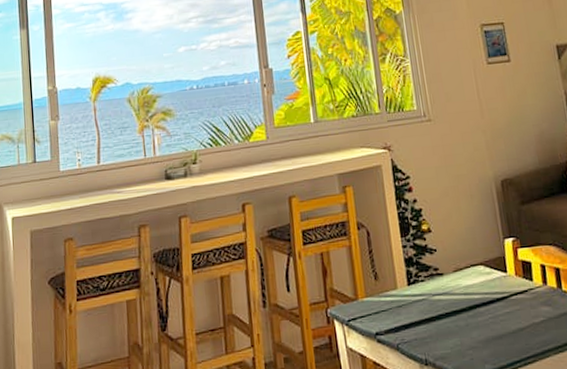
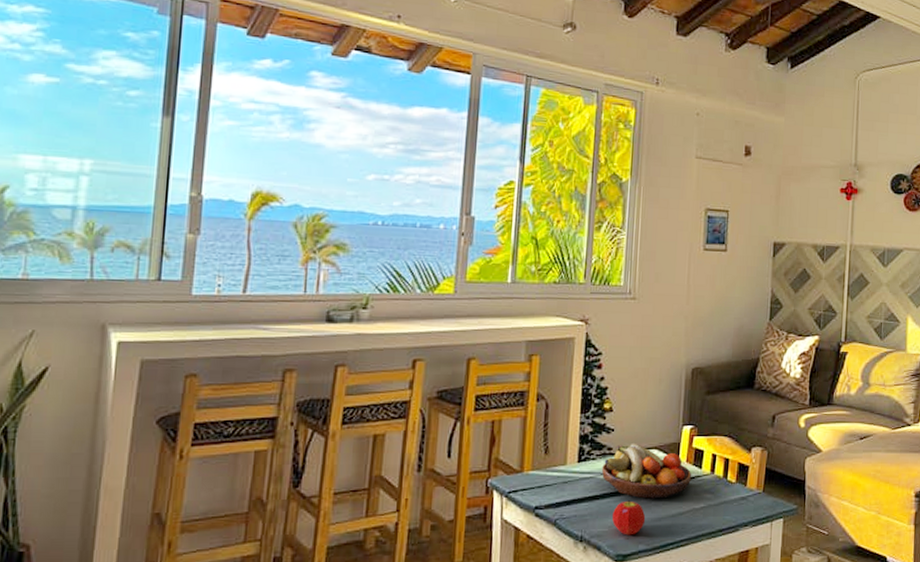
fruit bowl: none [432,261,525,317] -> present [602,444,692,499]
fruit: none [452,320,487,356] -> present [612,500,646,535]

